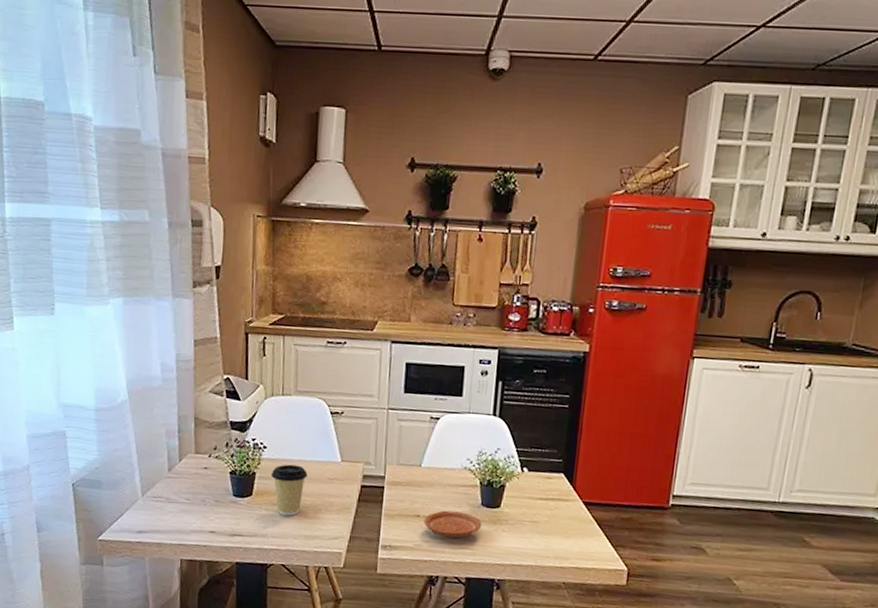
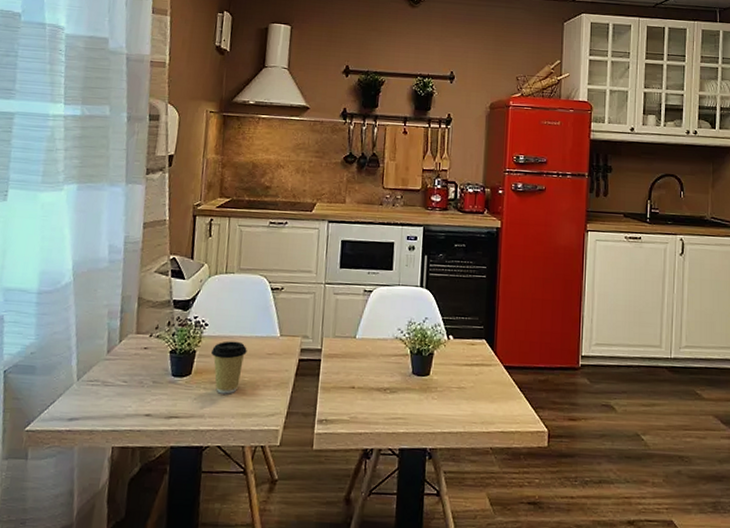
plate: present [424,510,482,538] -> none [358,380,413,408]

